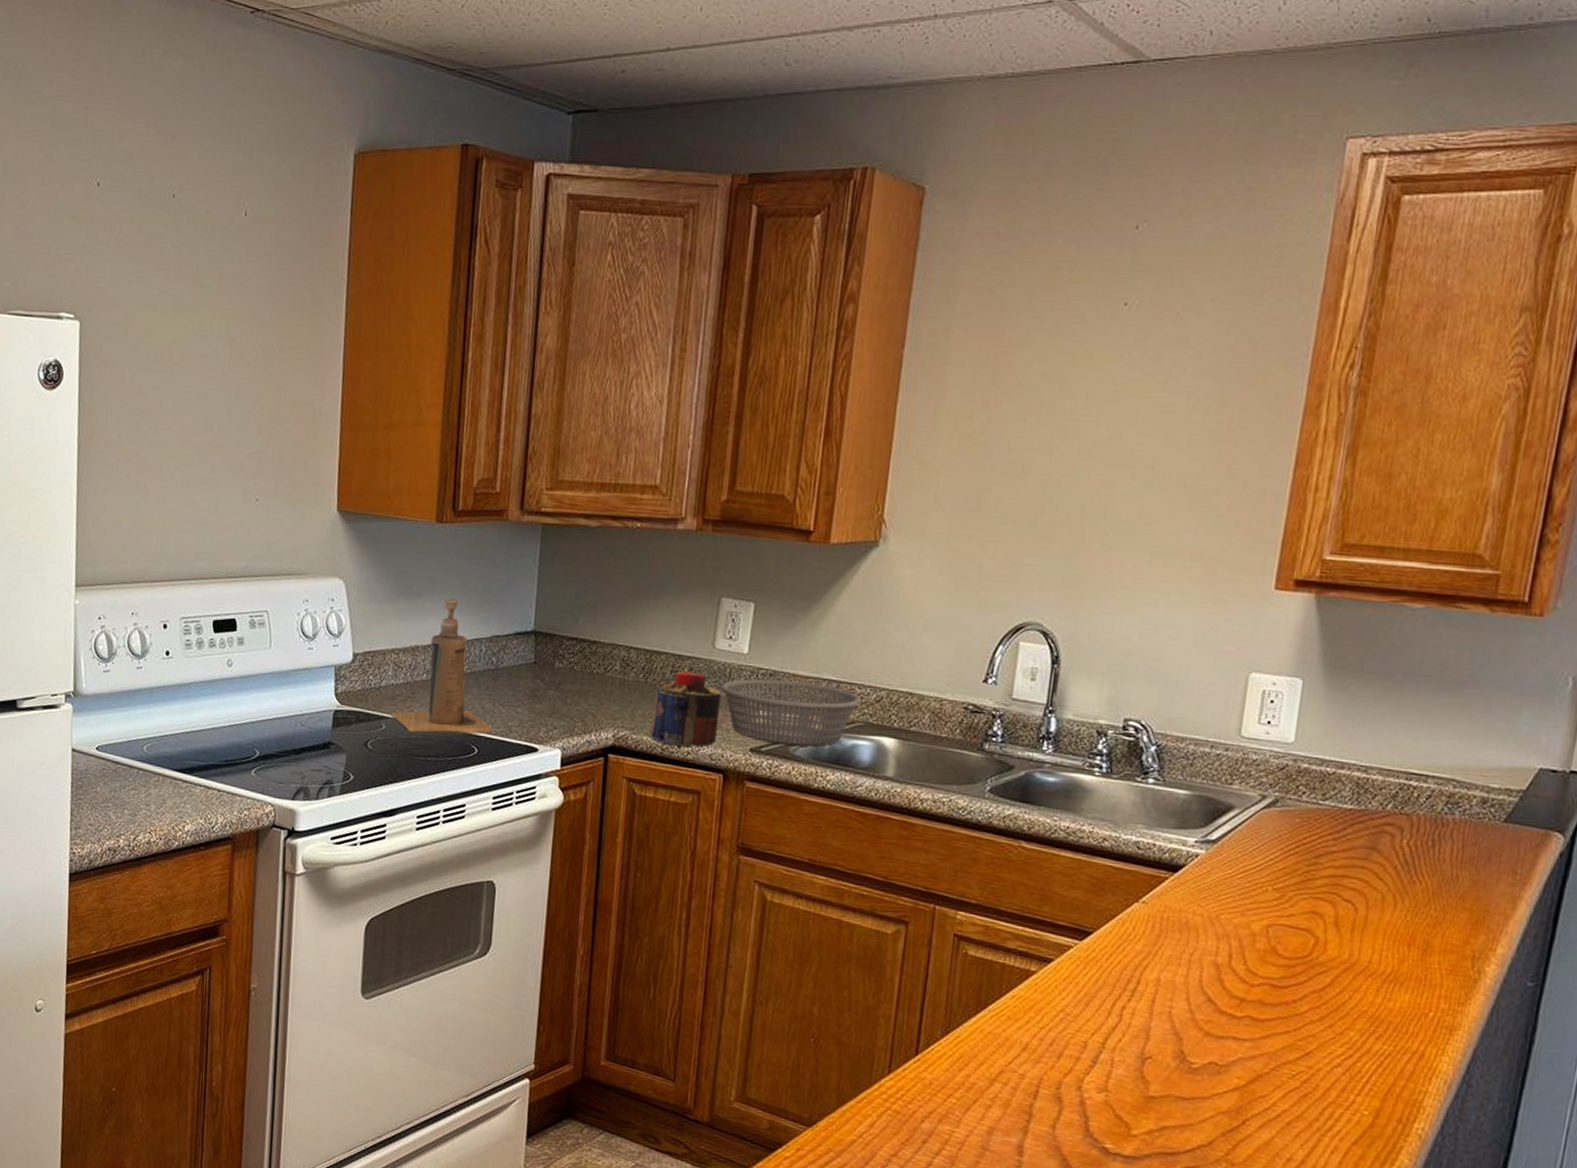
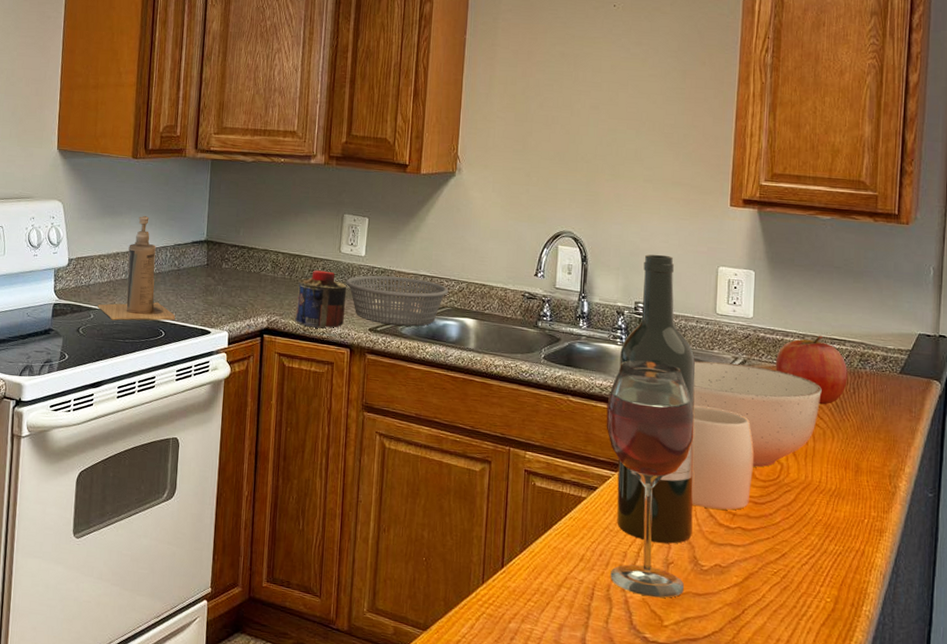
wineglass: none [1062,796,1197,1101] -> present [606,360,695,598]
wine bottle: none [1076,655,1205,1034] -> present [616,254,696,544]
mug: none [1184,858,1279,994] -> present [691,406,754,510]
bowl: none [1196,799,1386,941] -> present [693,361,822,467]
fruit: none [1320,768,1427,861] -> present [775,335,848,405]

